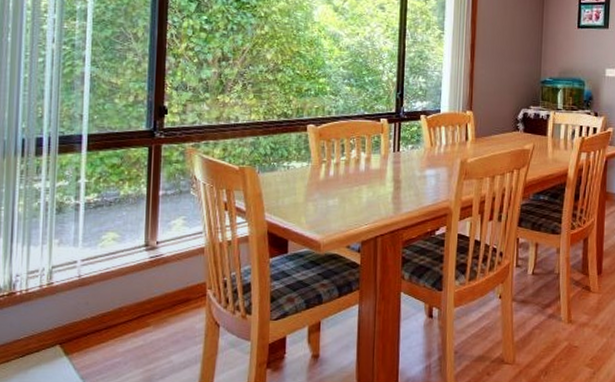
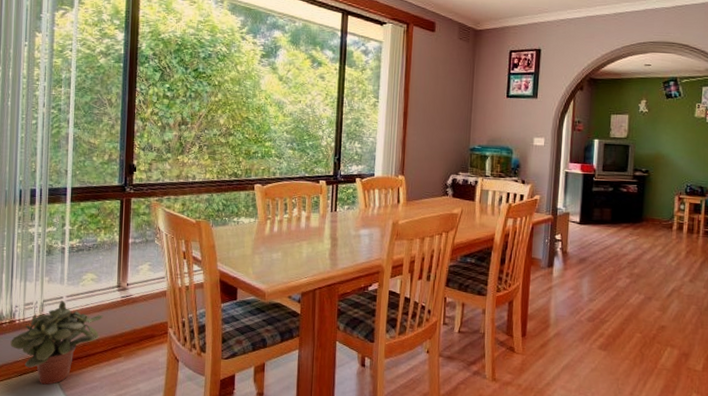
potted plant: none [9,266,128,365] -> present [10,301,104,385]

